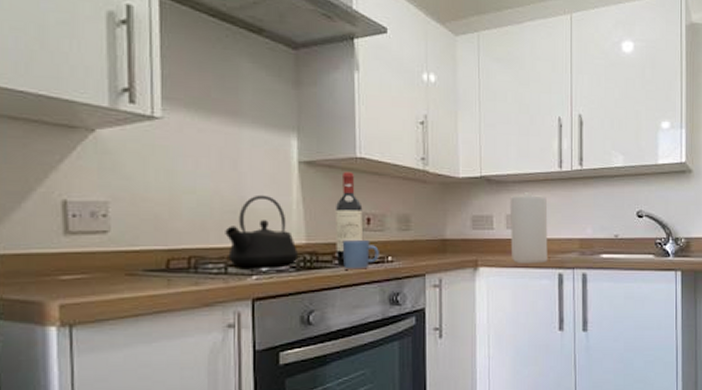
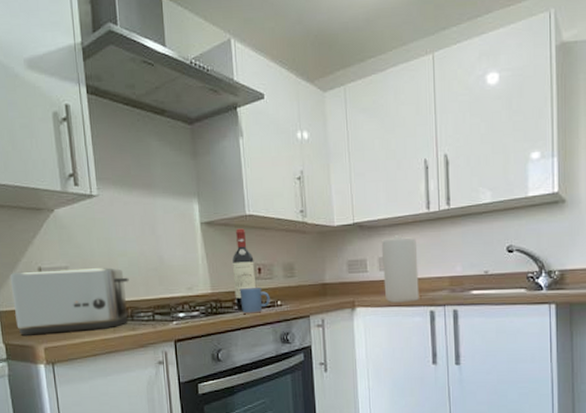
toaster: none [15,204,196,290] -> present [10,268,129,337]
kettle: present [225,195,299,270] -> none [150,253,207,317]

